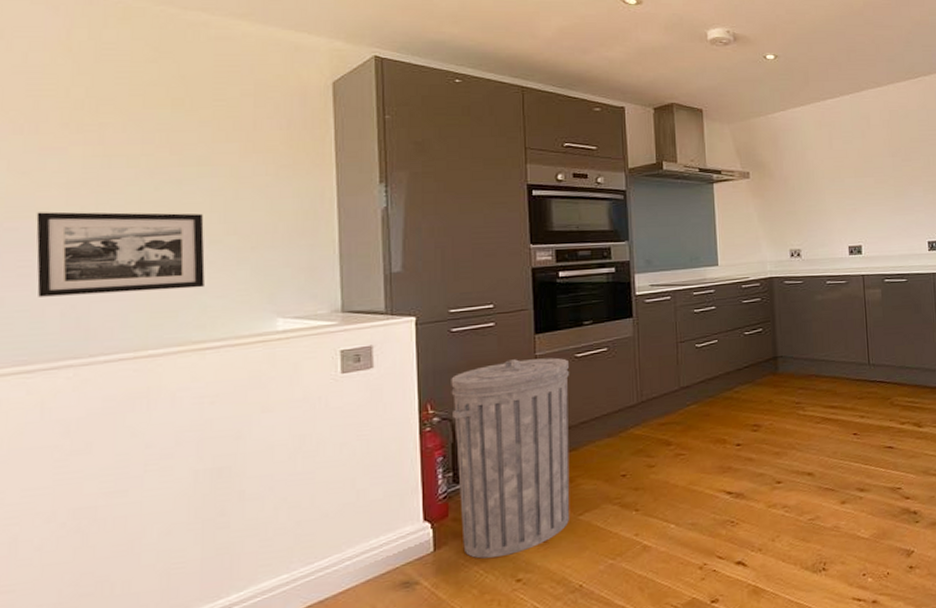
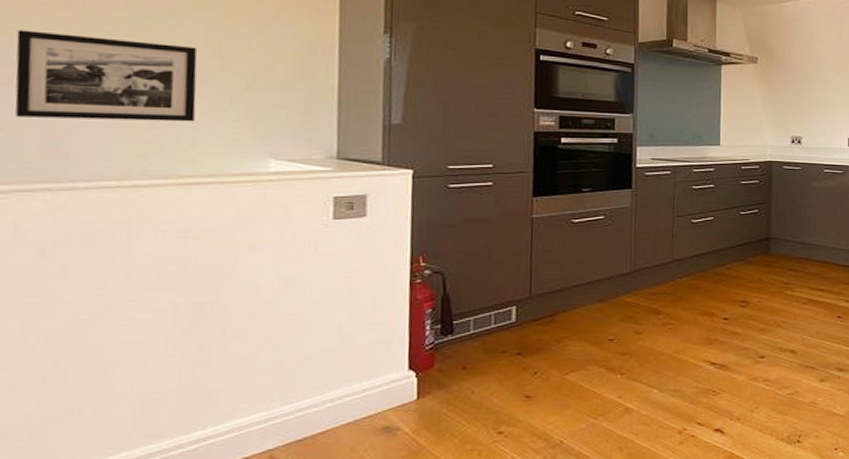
trash can: present [451,357,570,559] -> none [444,220,565,410]

